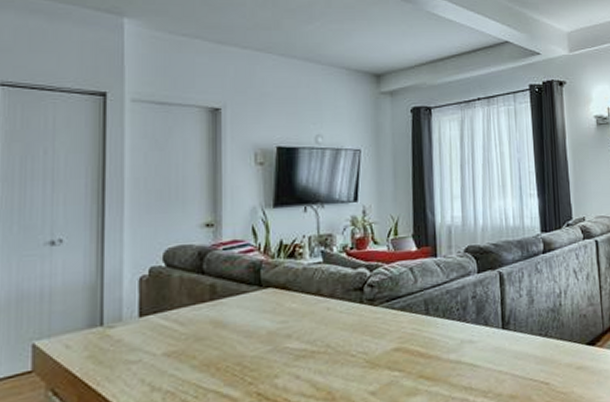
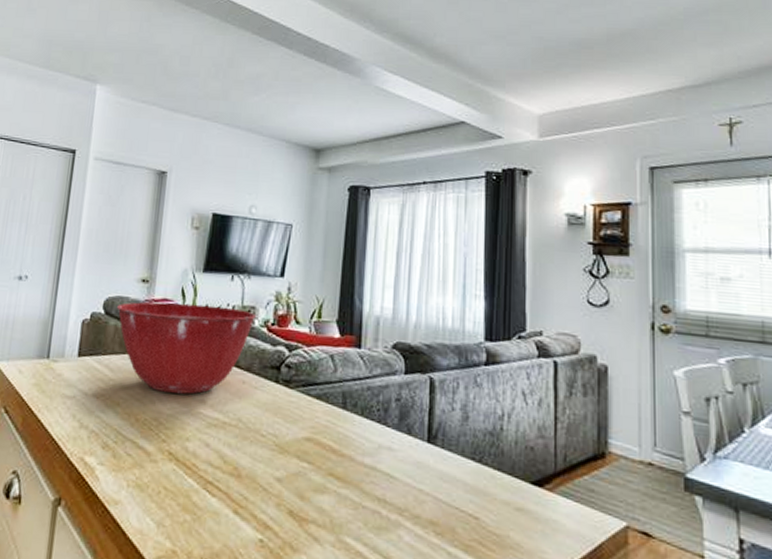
mixing bowl: none [180,239,333,335] -> present [117,302,256,394]

